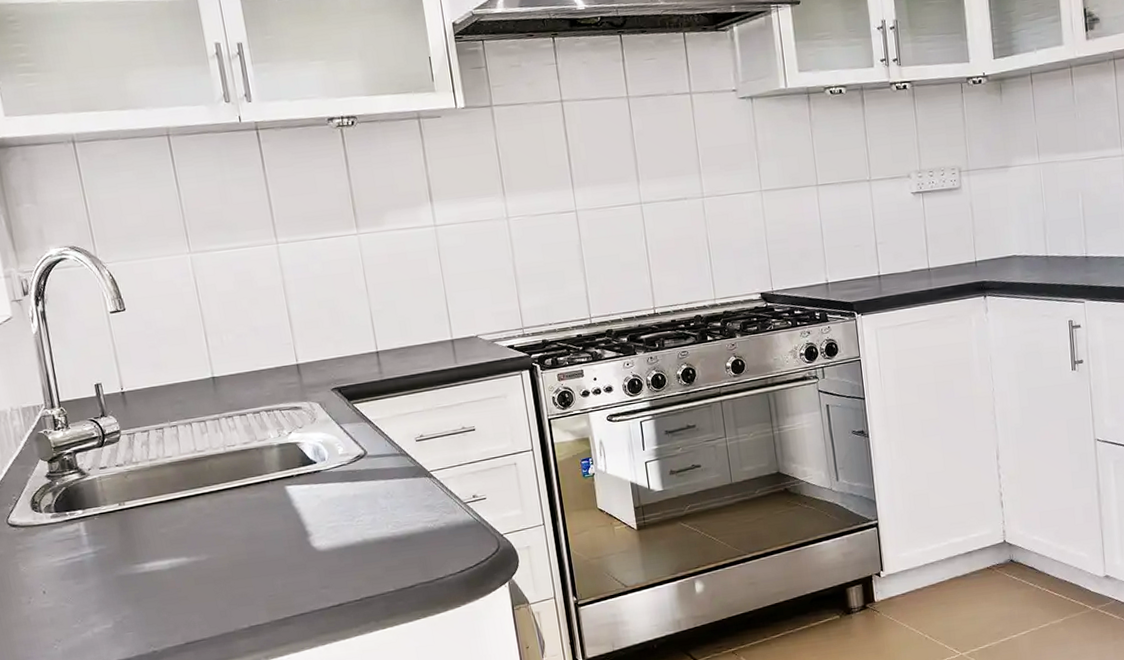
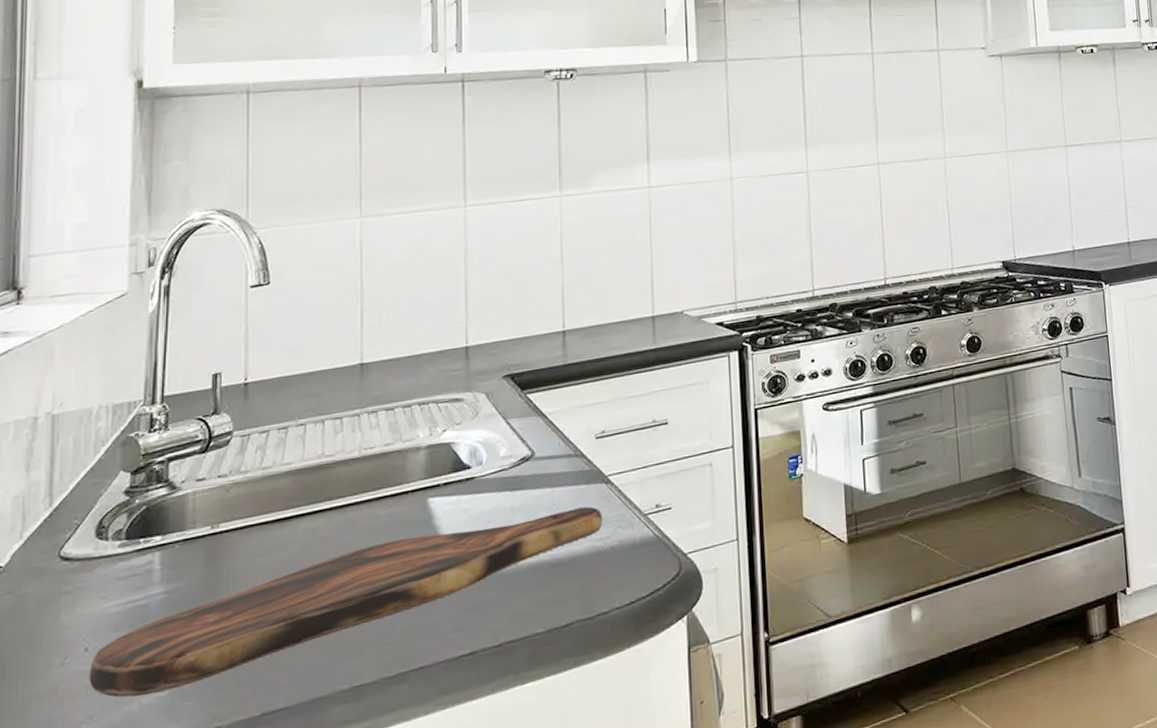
cutting board: none [50,495,431,628] -> present [89,506,603,698]

